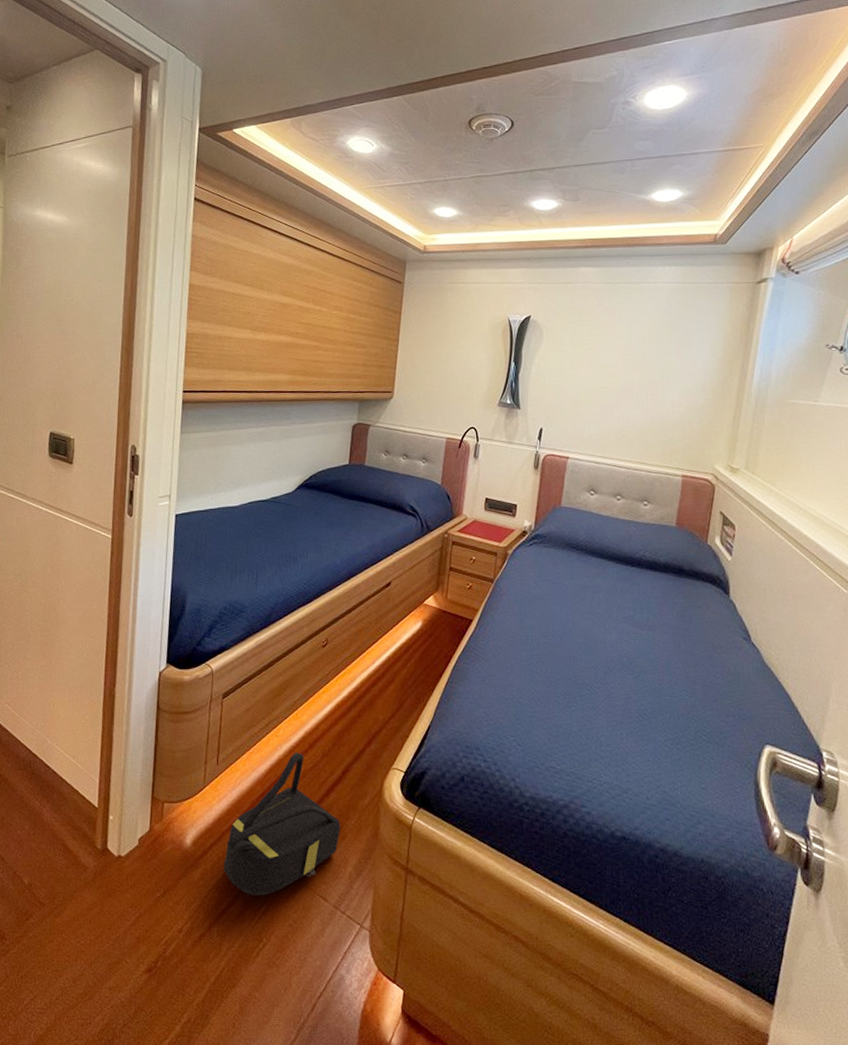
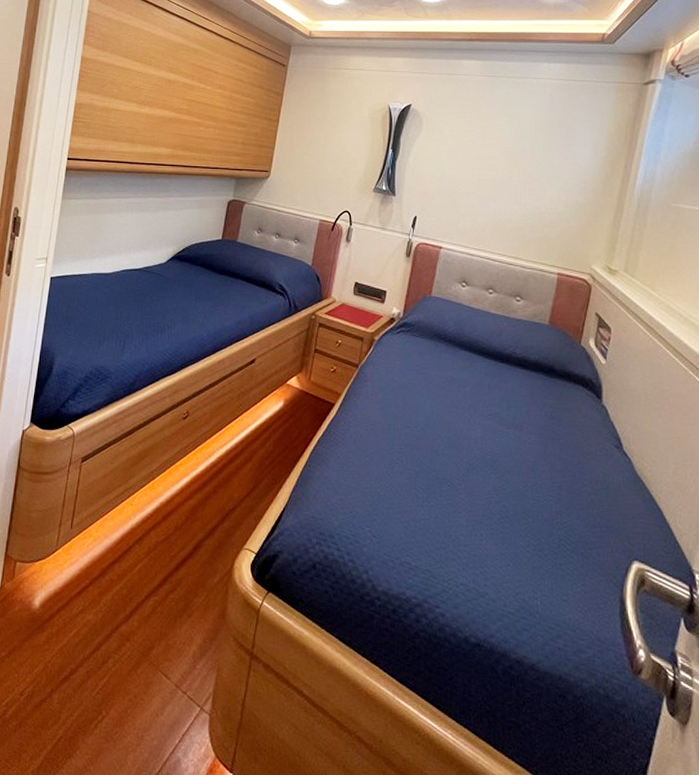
backpack: present [223,752,341,896] -> none [69,522,189,667]

